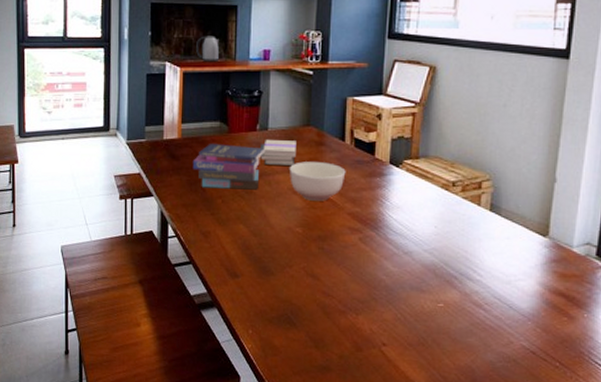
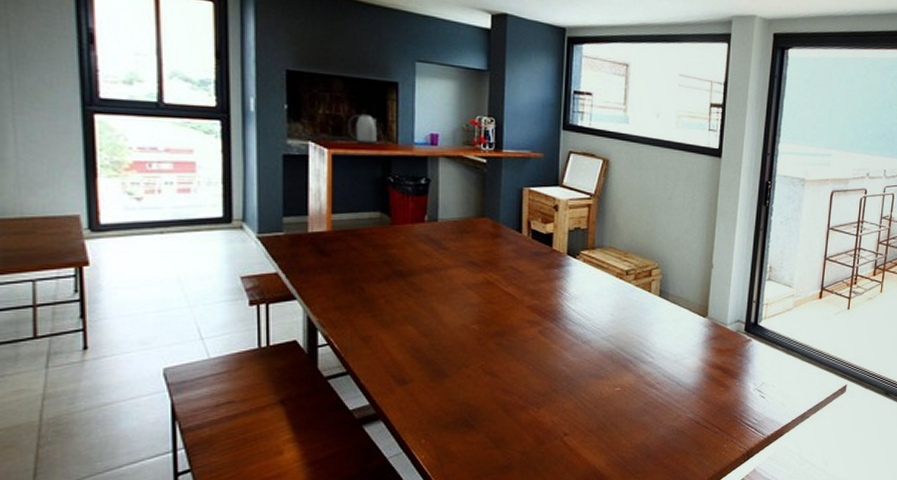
books: present [192,144,266,190] -> none [347,237,436,287]
books: present [260,140,296,167] -> none [430,232,470,260]
bowl: present [289,162,346,201] -> none [462,255,524,295]

